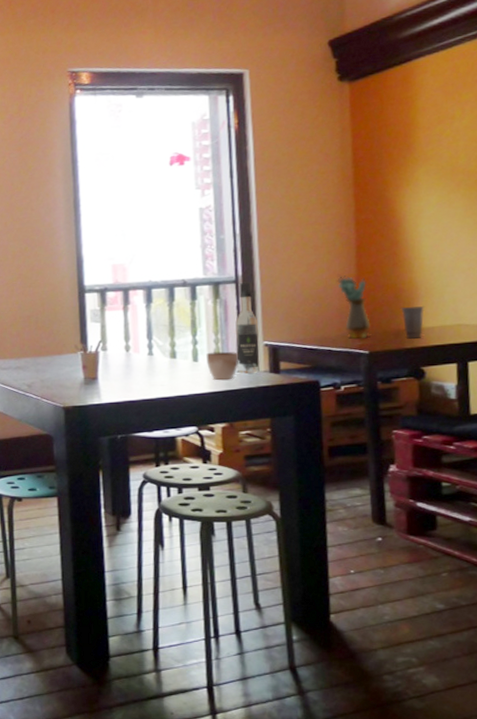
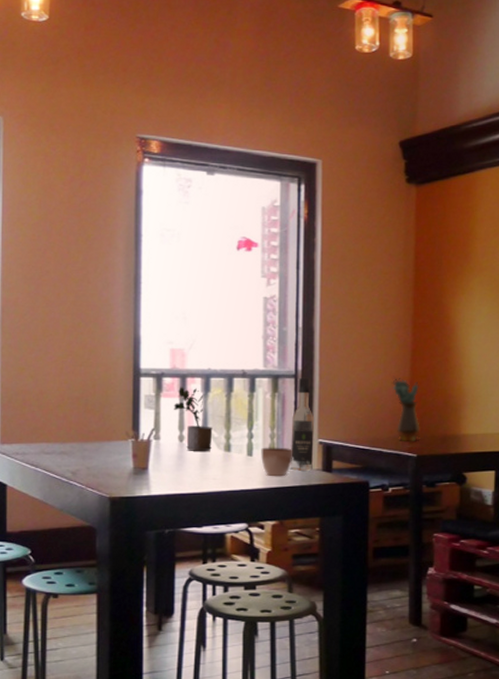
potted plant: none [118,300,158,360] -> present [174,387,213,451]
cup: present [401,306,425,340] -> none [448,413,471,446]

